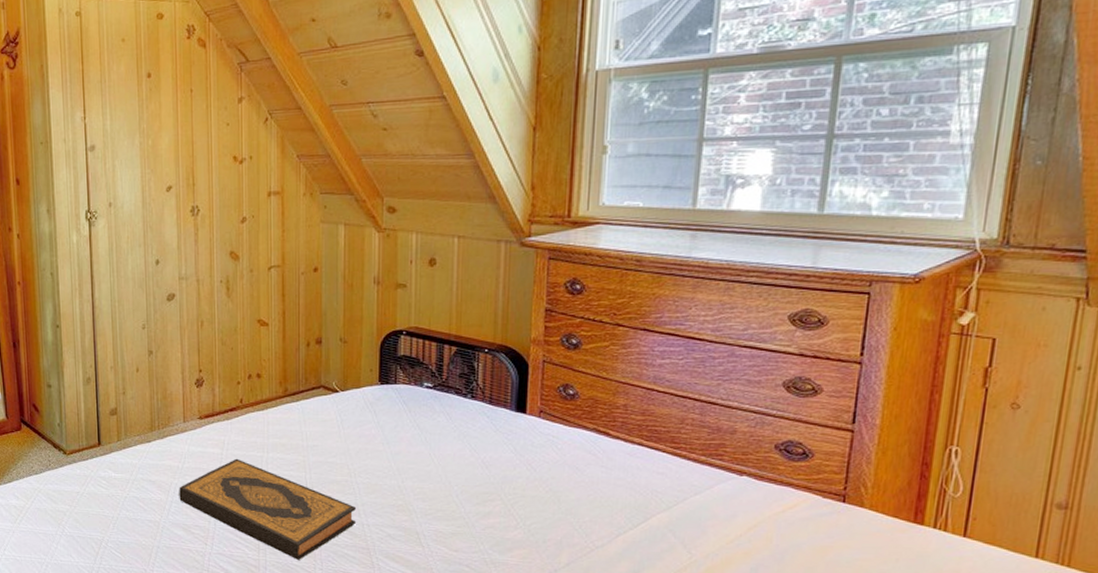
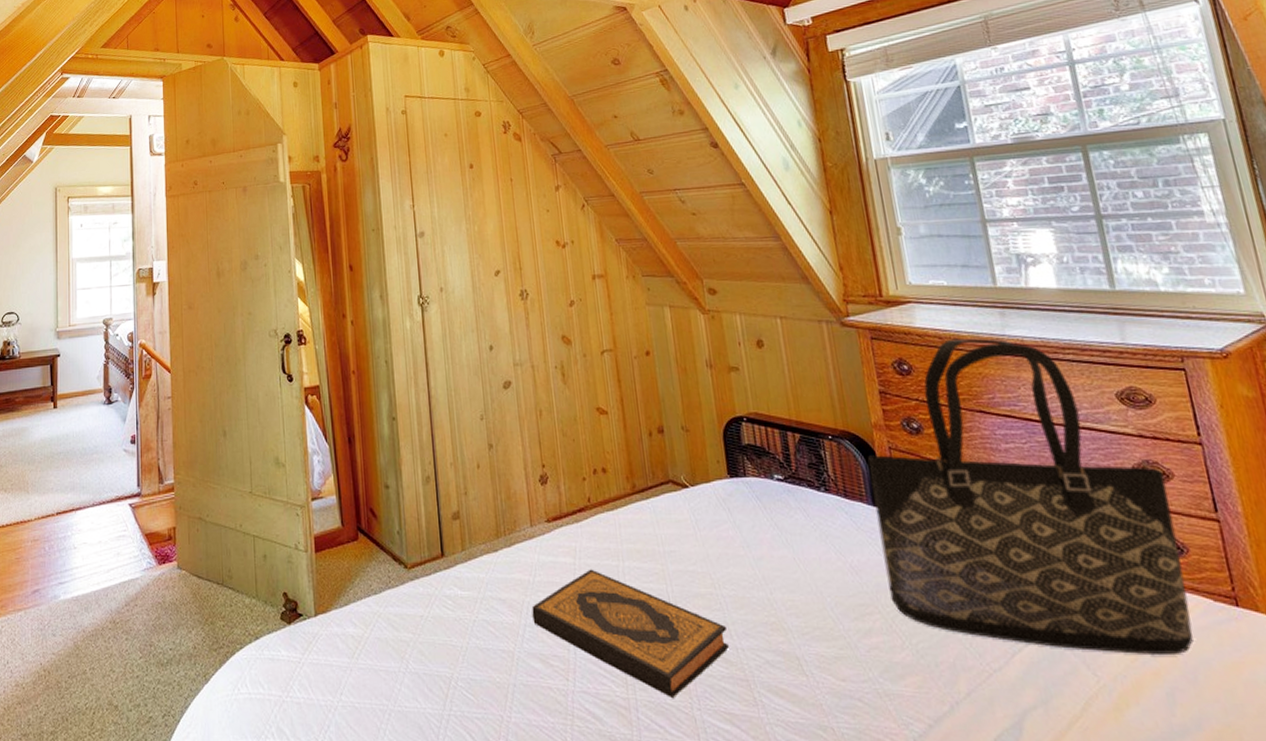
tote bag: none [514,260,813,539] -> present [867,338,1193,654]

